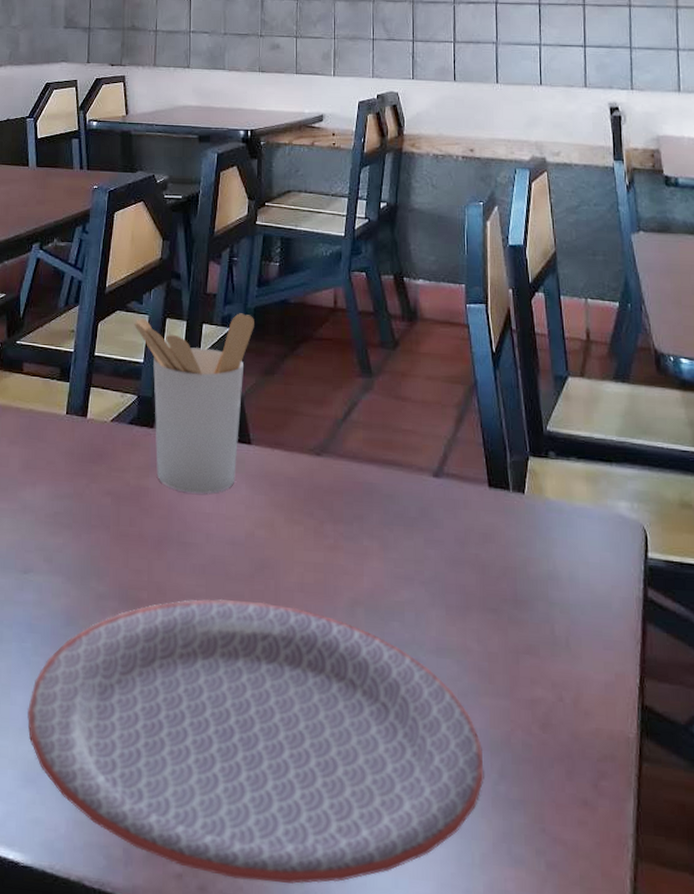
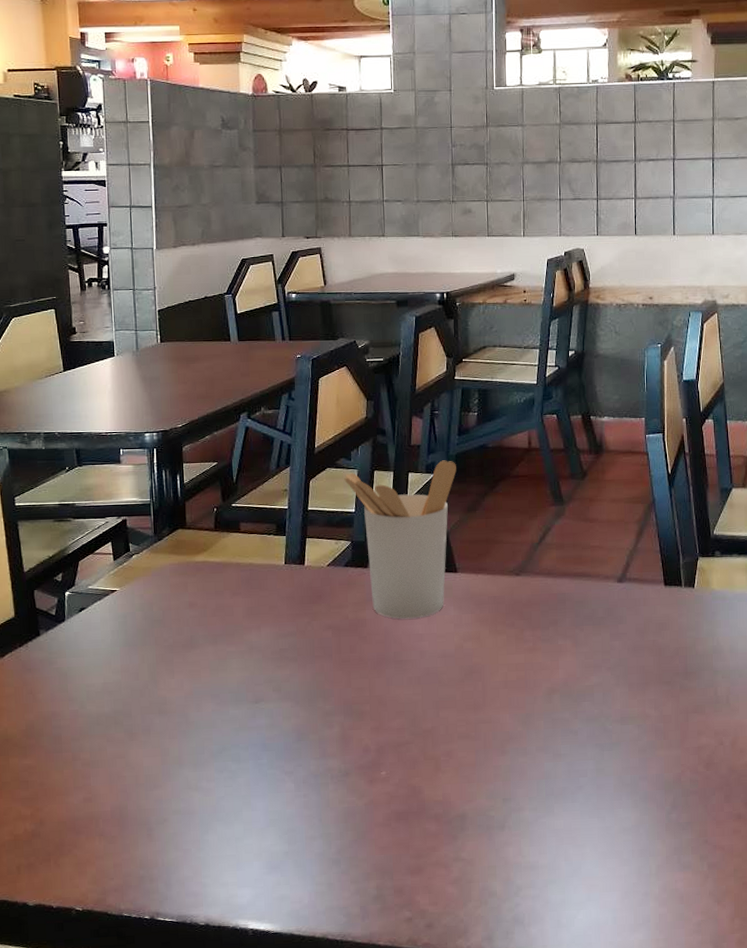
plate: present [27,598,484,884] -> none [268,700,660,915]

